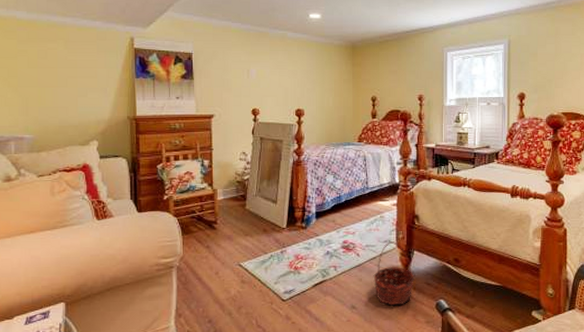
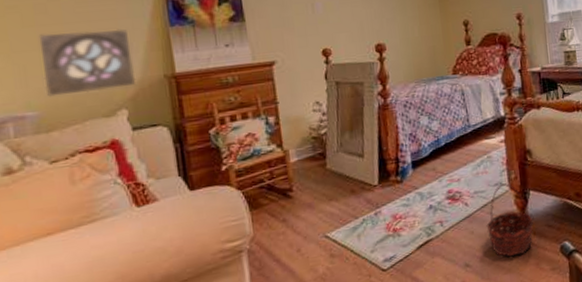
wall ornament: none [39,75,106,124] -> present [38,29,136,97]

